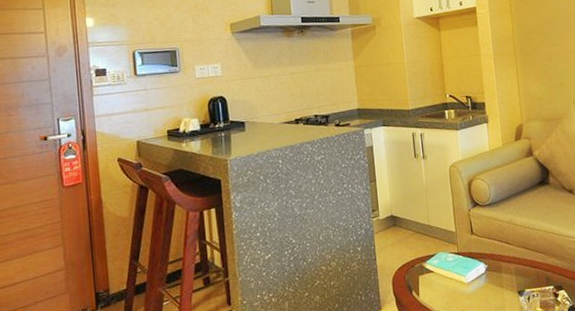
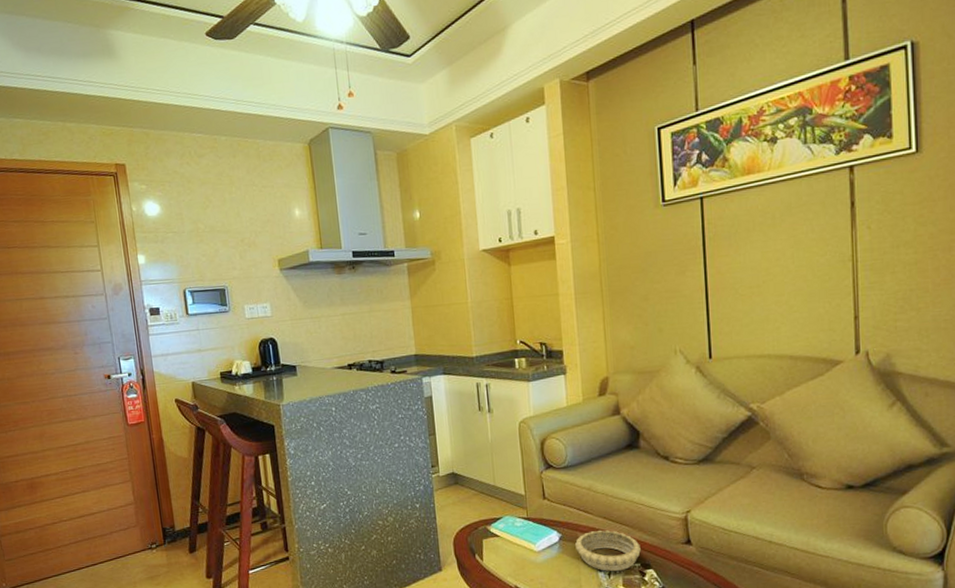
decorative bowl: none [499,258,554,296] -> present [575,530,641,572]

